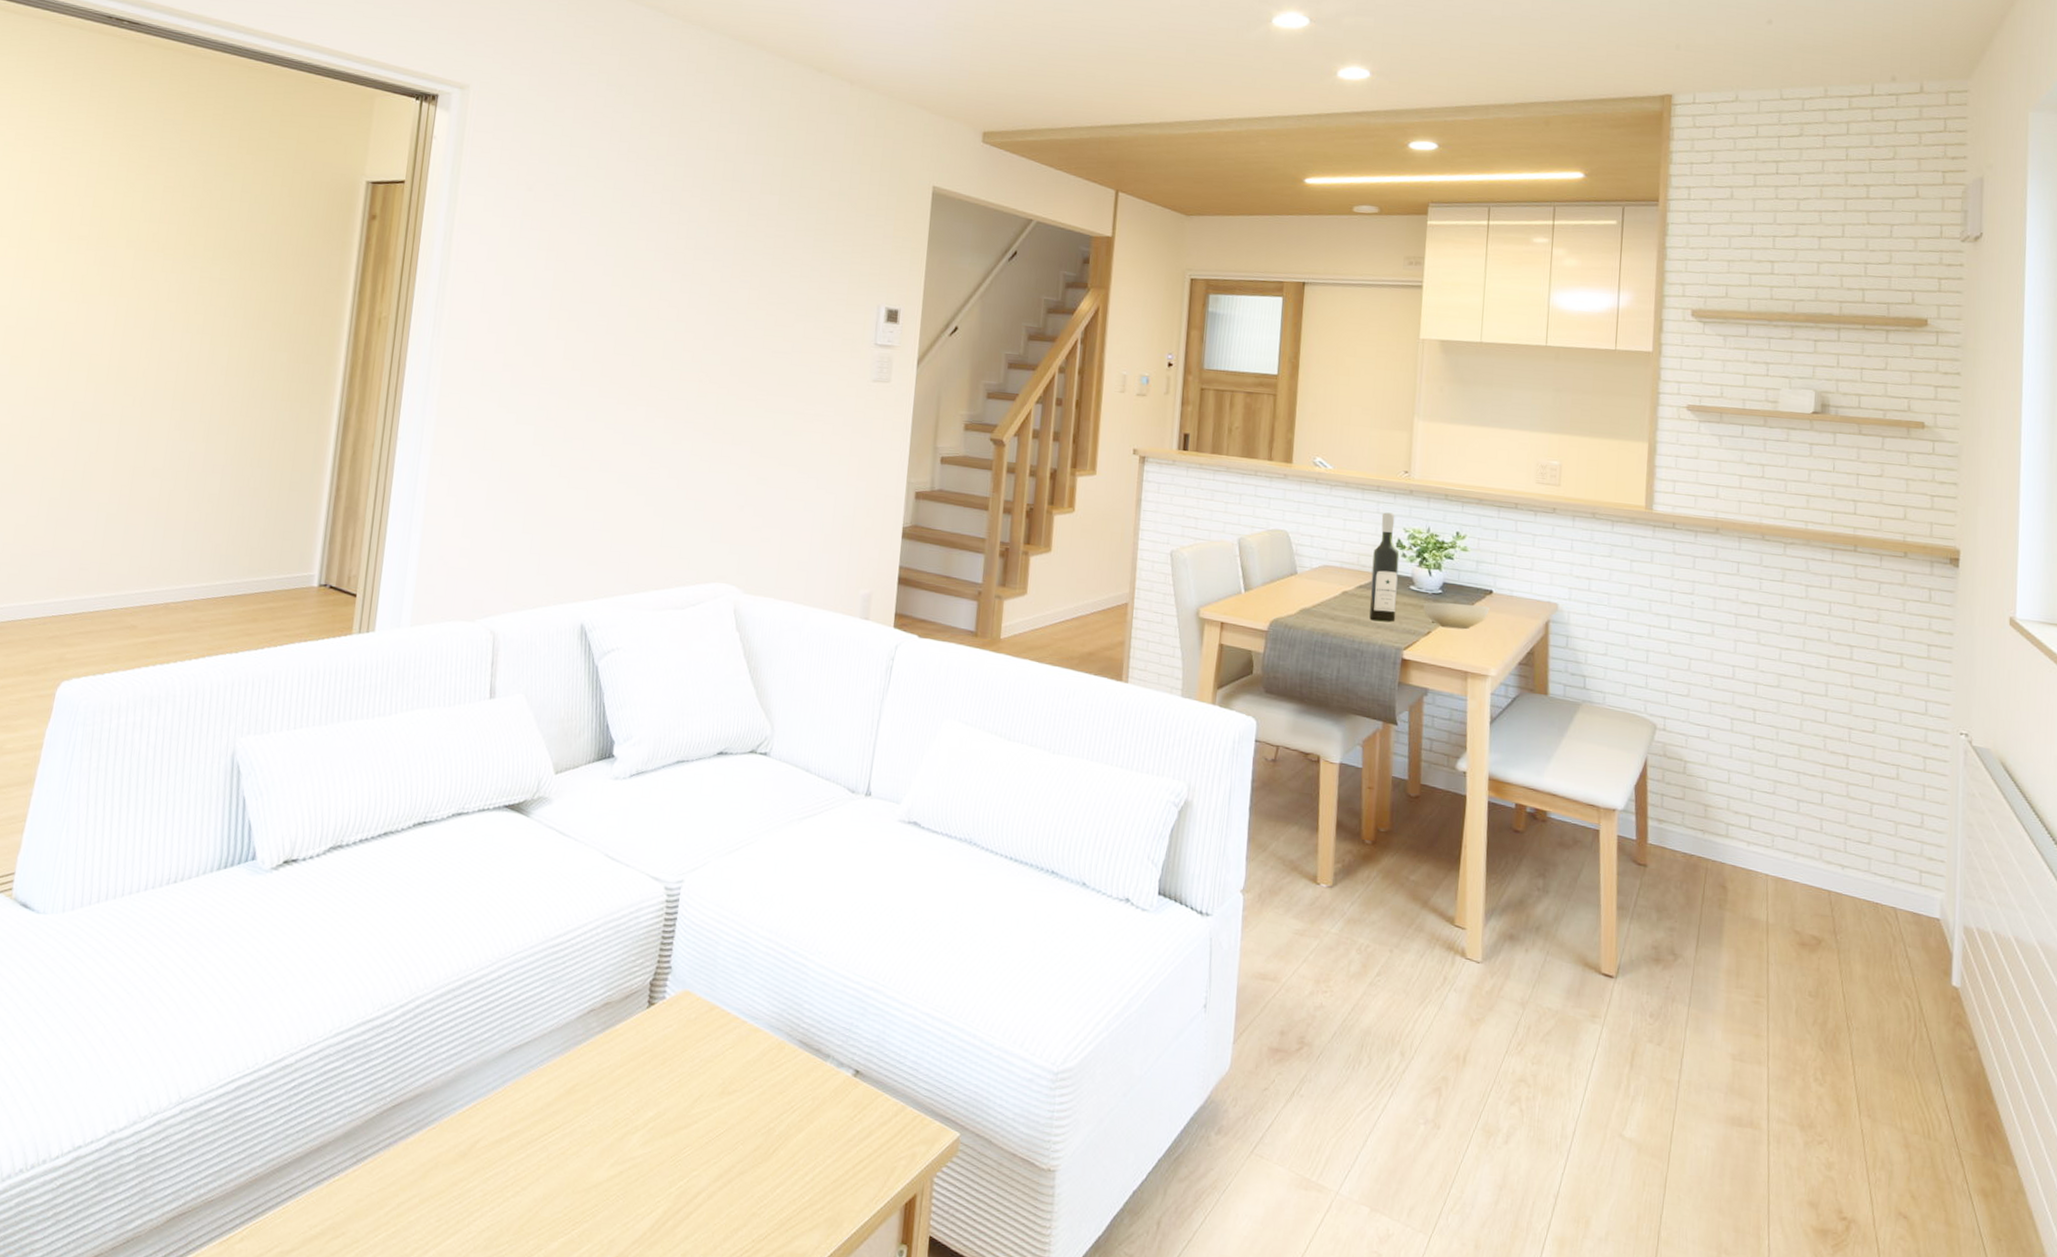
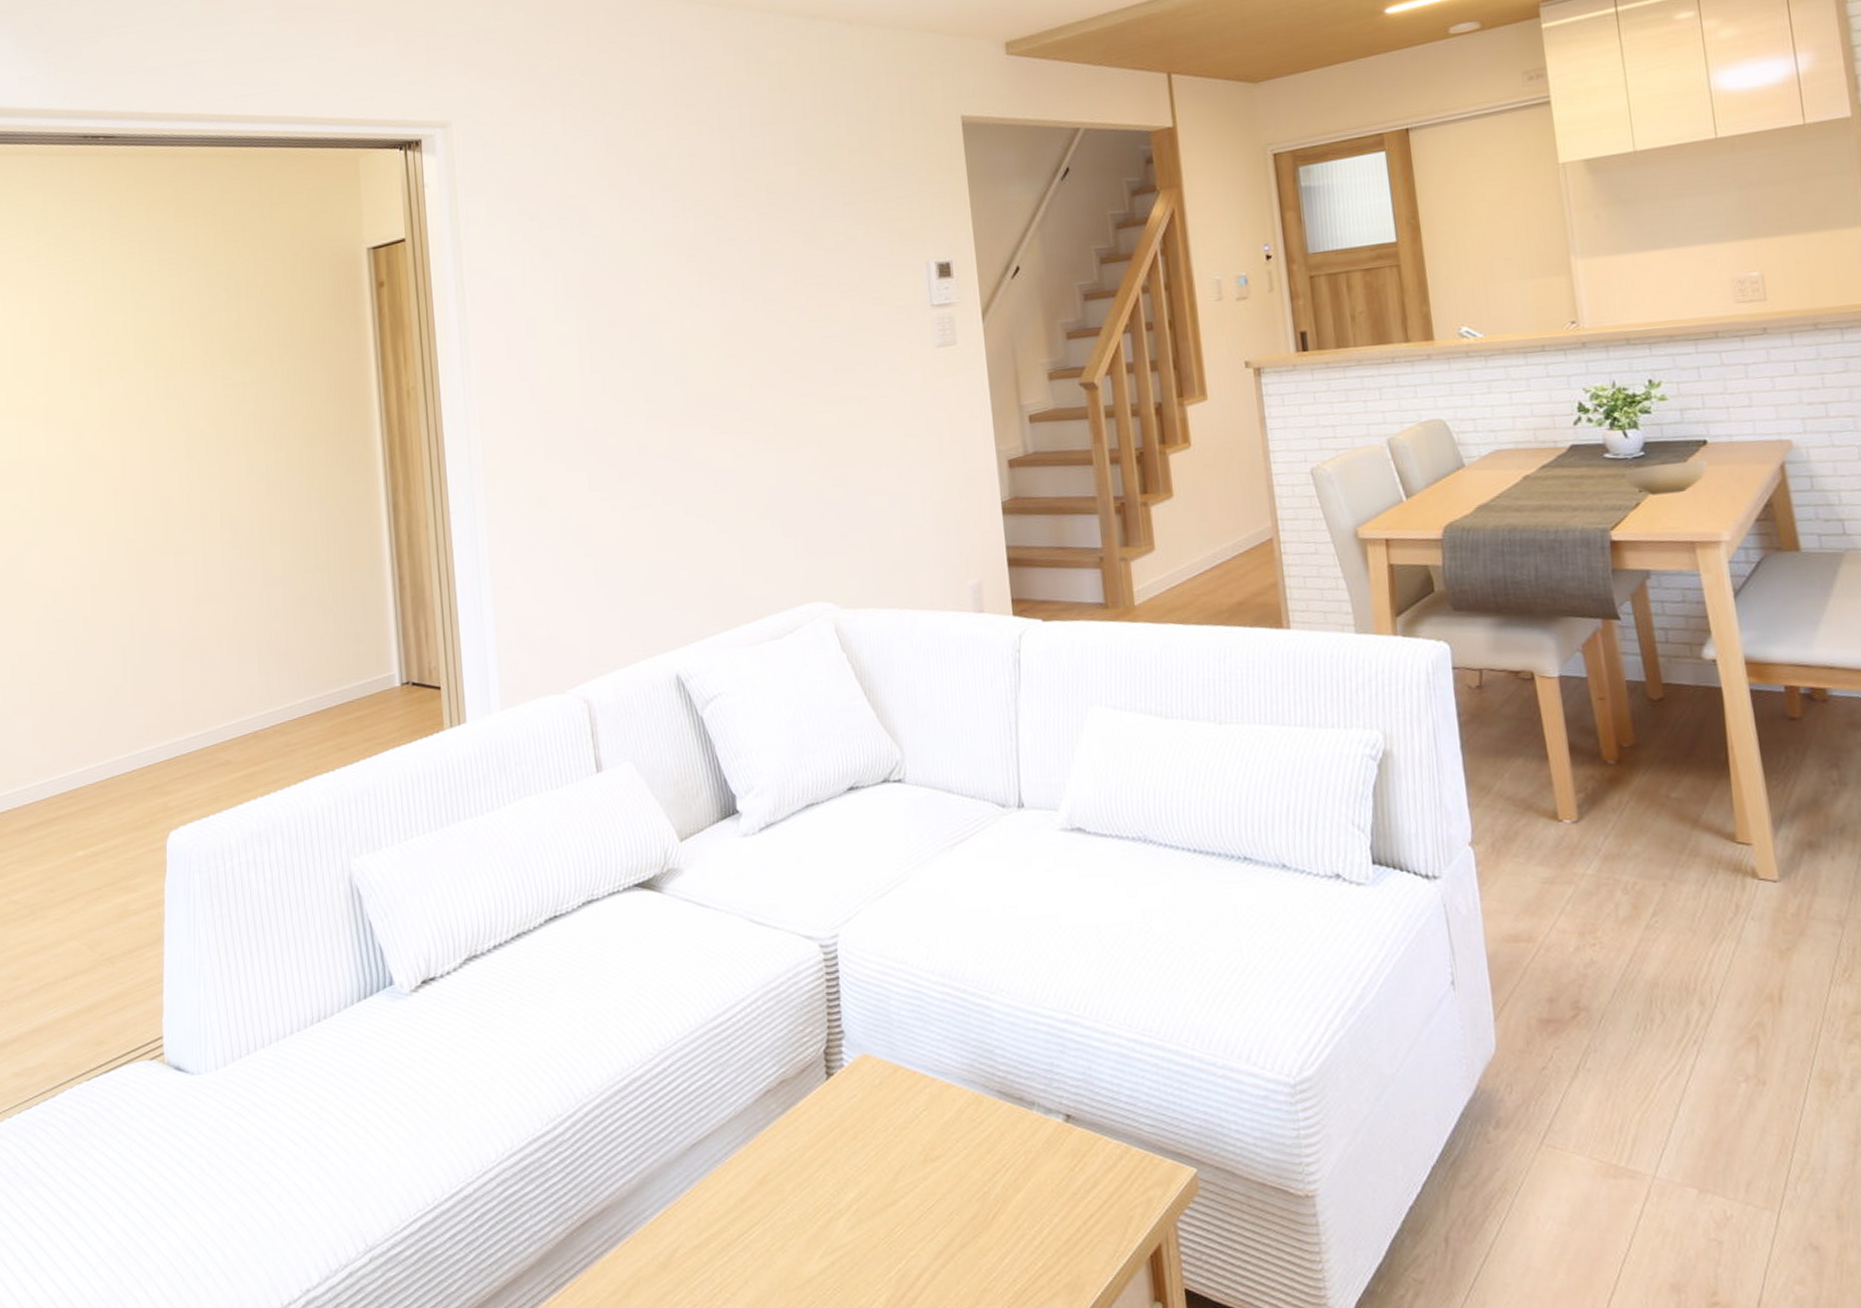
bottle: present [1369,512,1400,623] -> none [1551,373,1594,504]

